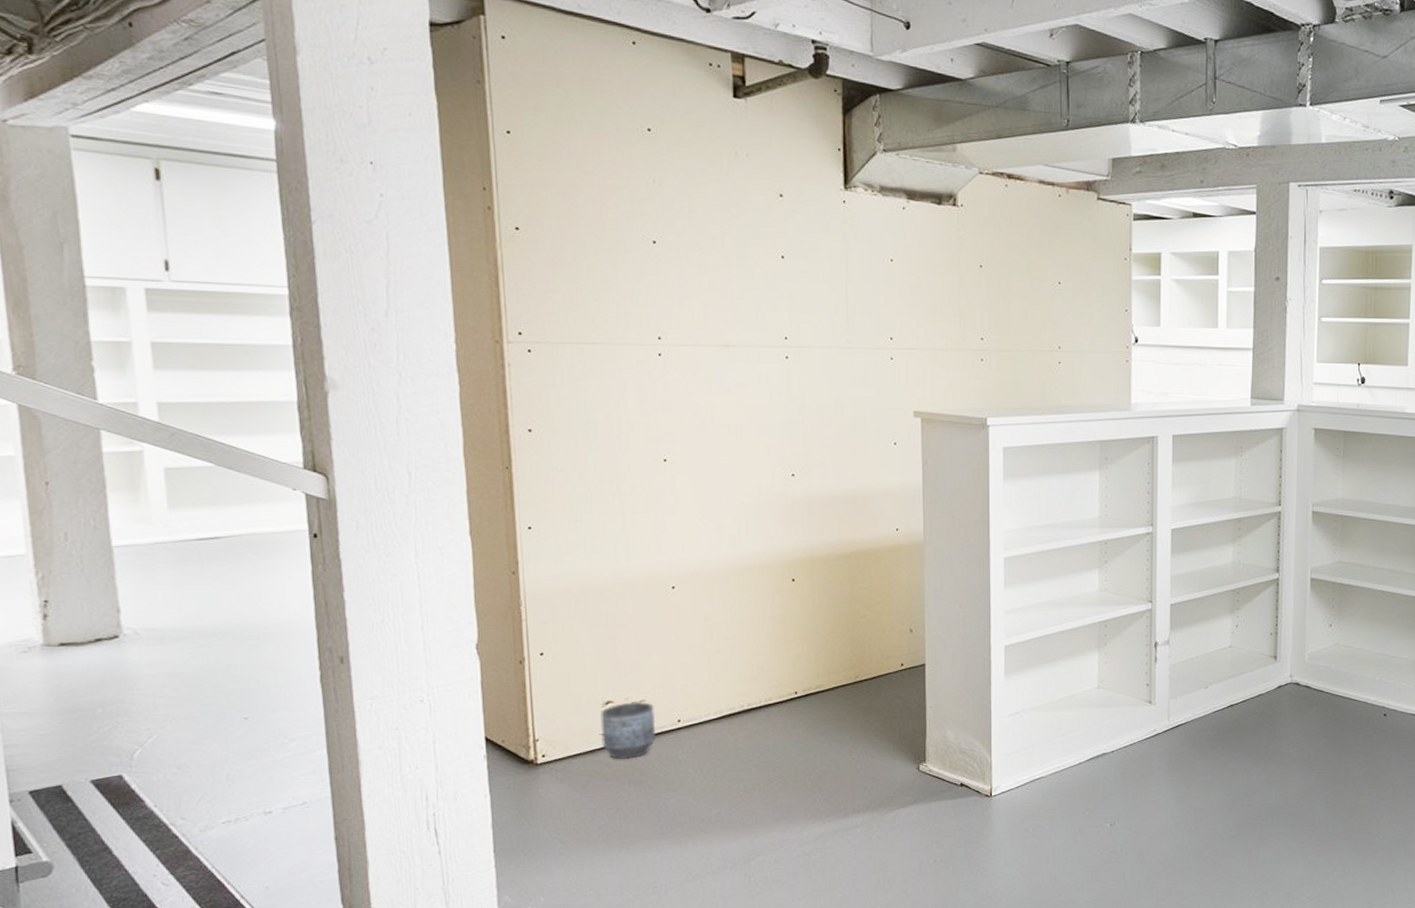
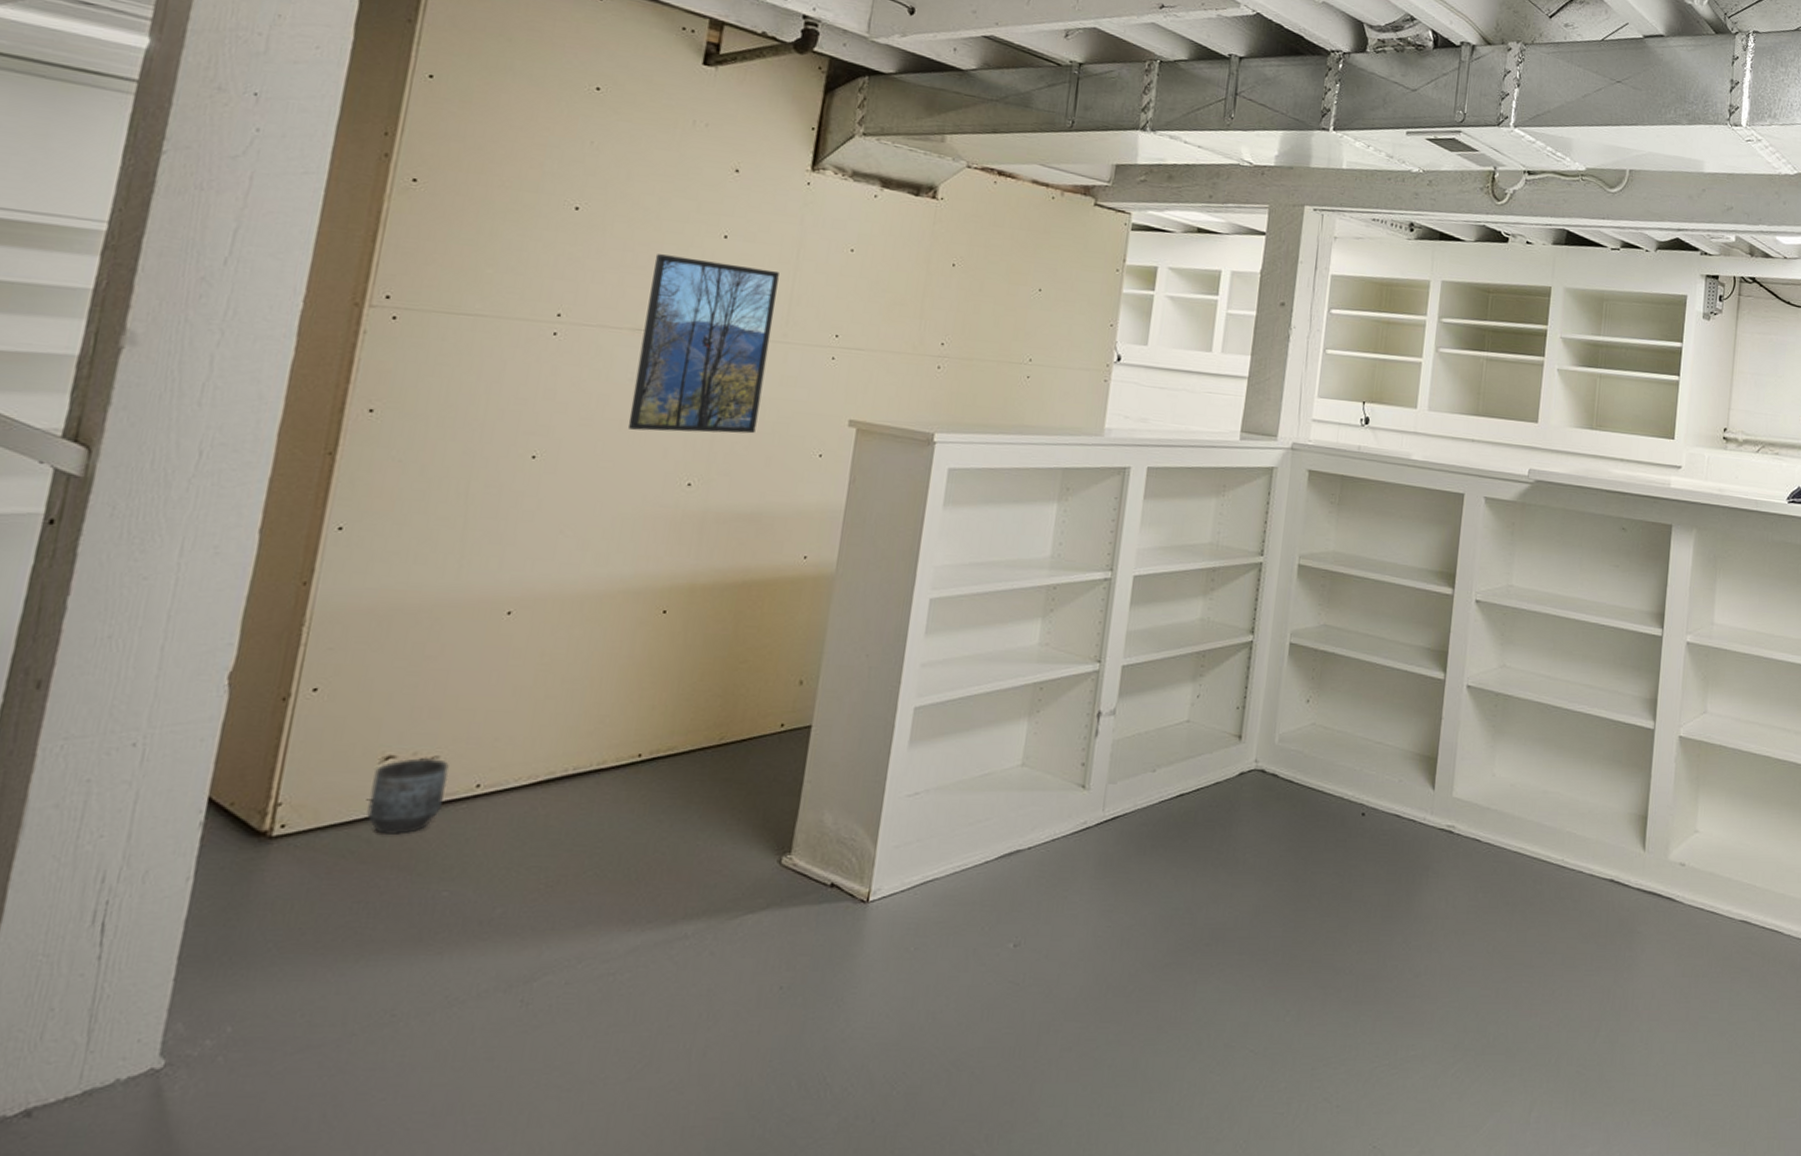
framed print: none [727,277,838,432] -> present [627,254,779,434]

